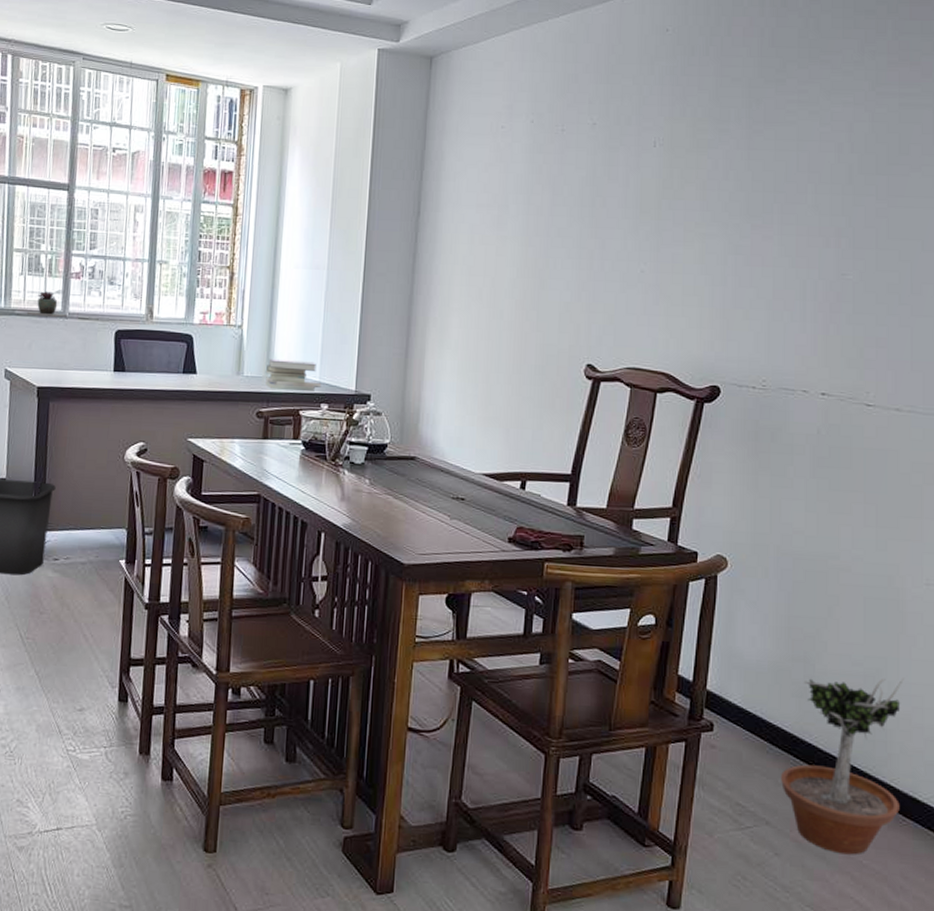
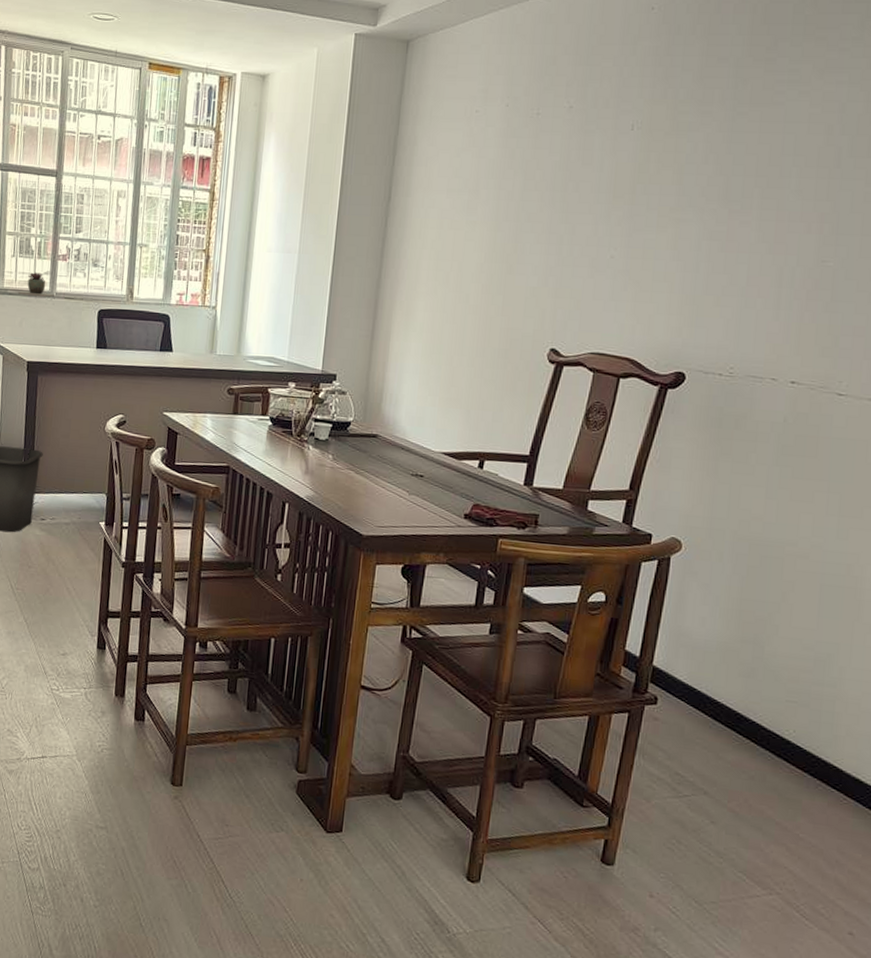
books: present [265,358,322,392] -> none [237,338,290,371]
potted tree: present [780,678,904,855] -> none [721,660,856,829]

